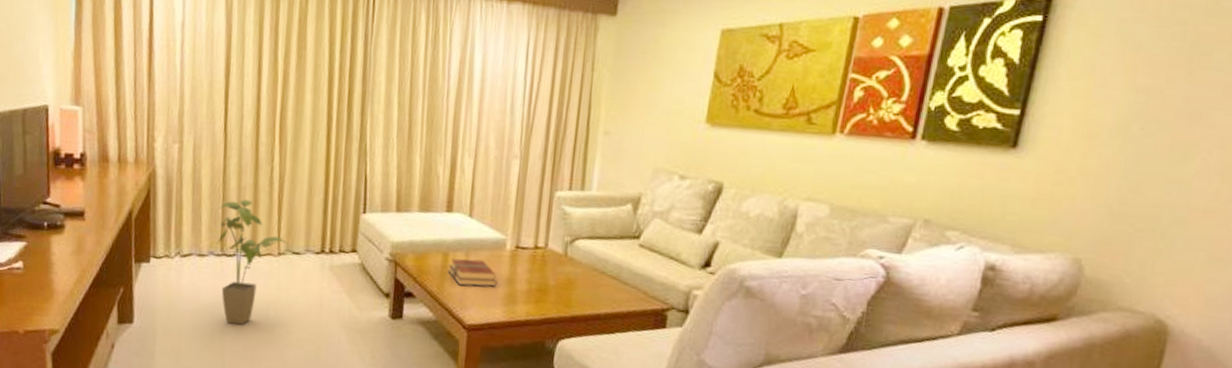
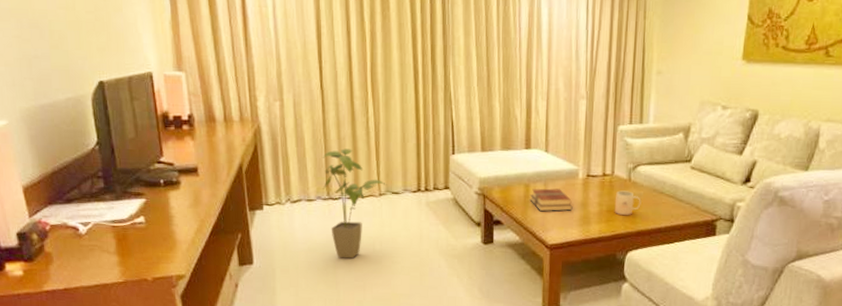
mug: none [545,267,579,298] -> present [614,190,641,216]

